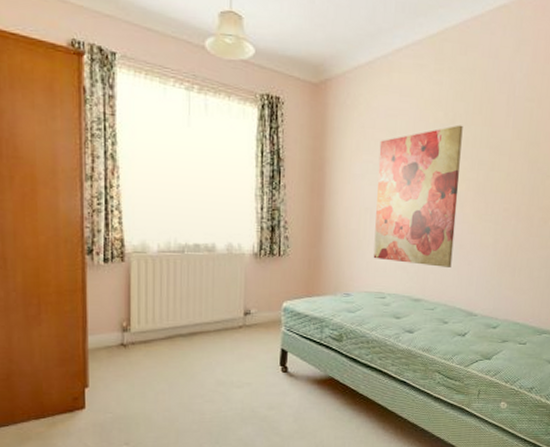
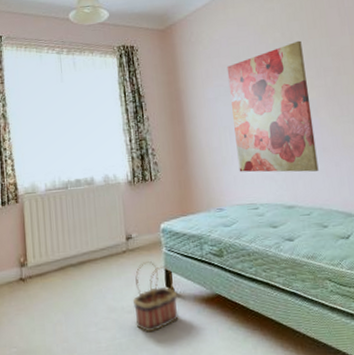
basket: none [243,339,291,408] -> present [132,261,179,332]

